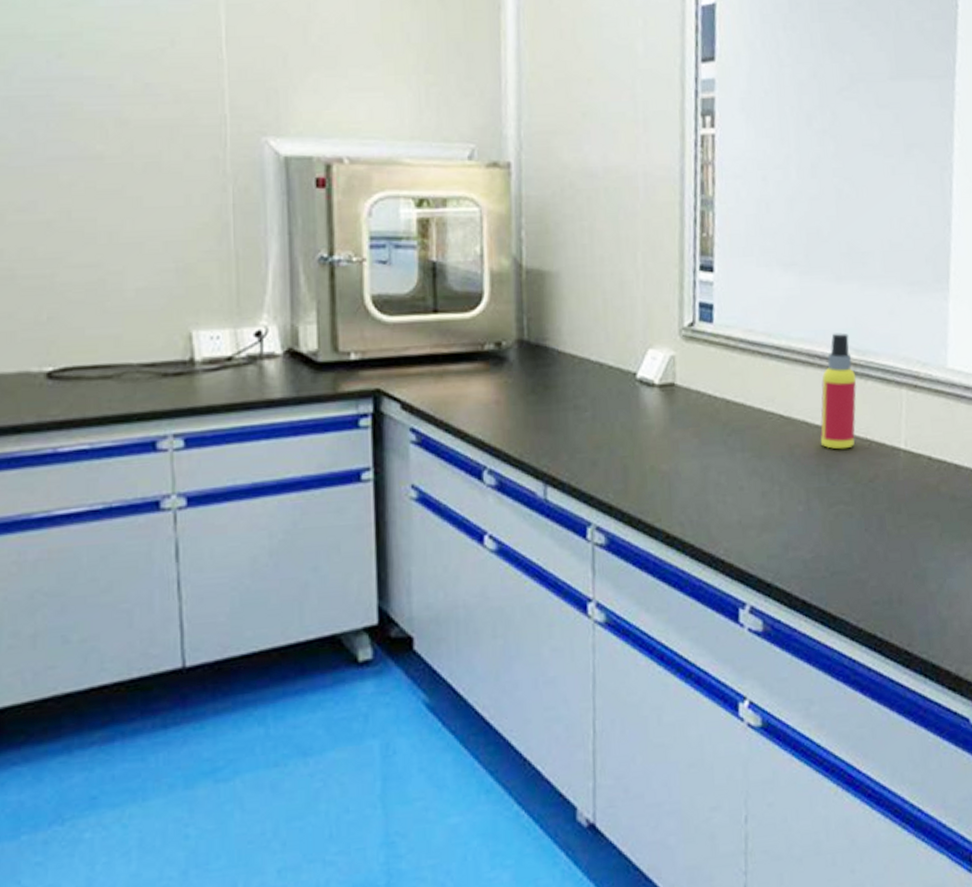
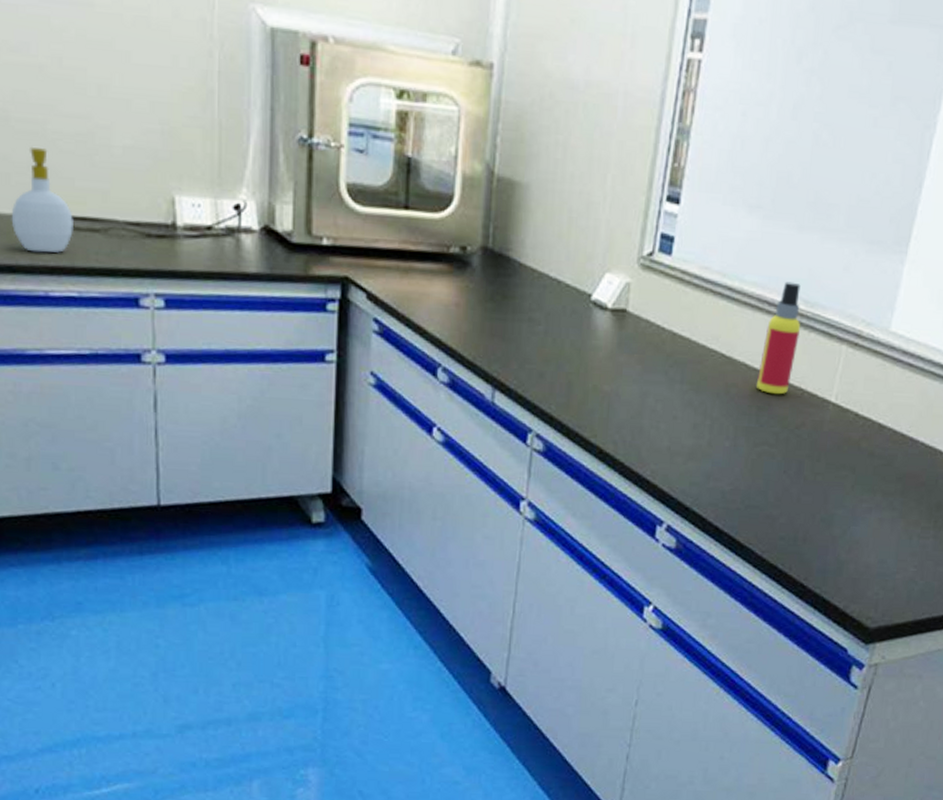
soap bottle: none [16,301,84,409] -> present [11,146,73,254]

